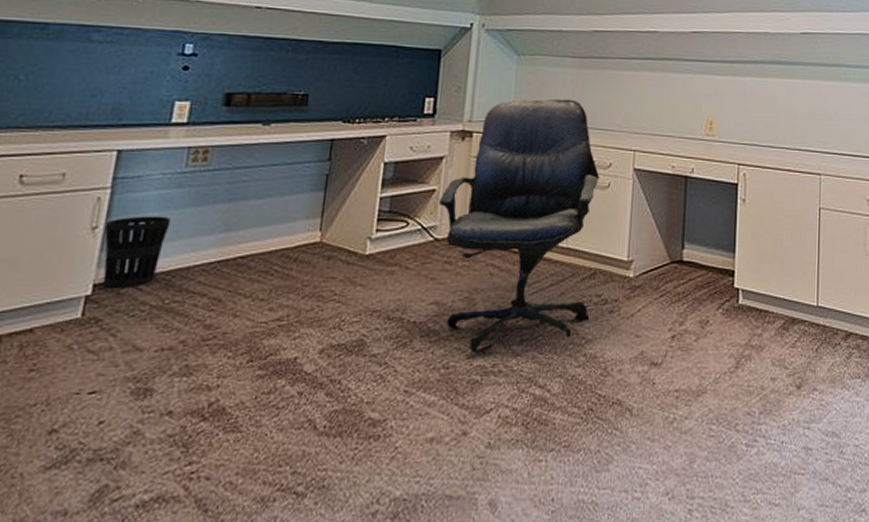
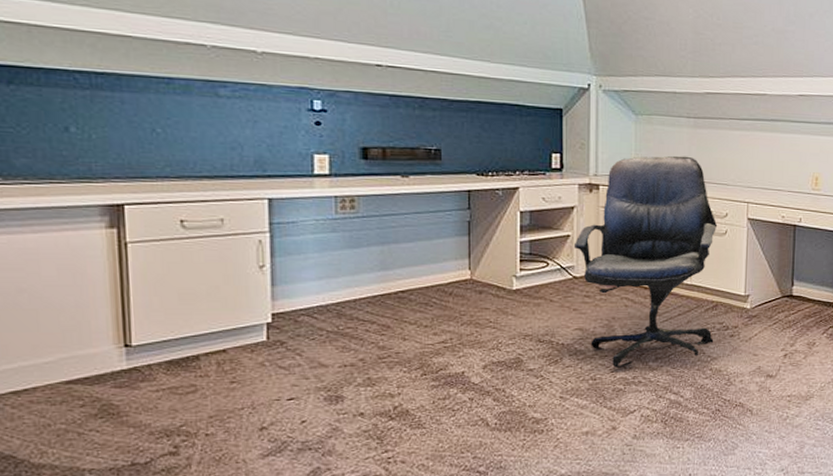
wastebasket: present [102,216,171,288] -> none [271,256,331,317]

